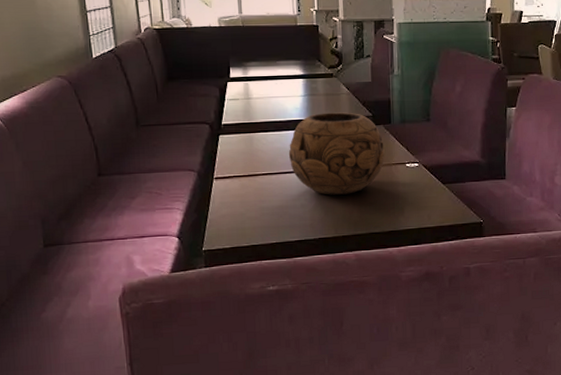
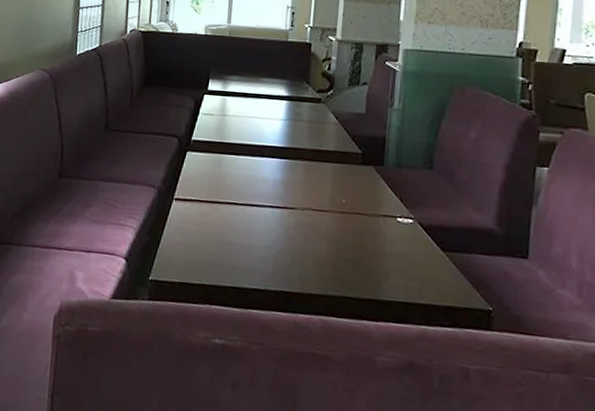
decorative bowl: present [288,112,385,195] -> none [258,142,372,244]

